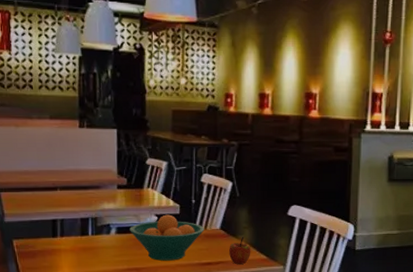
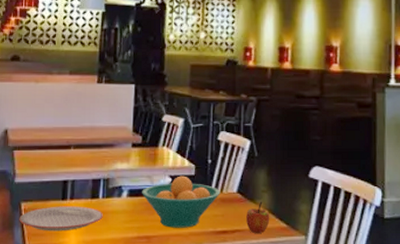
plate: none [12,242,94,265] -> present [19,206,103,231]

